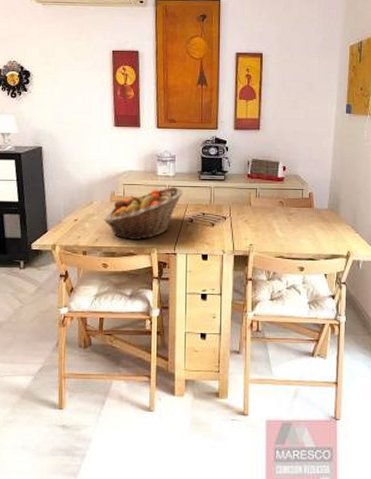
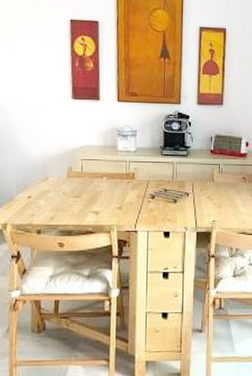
fruit basket: present [103,187,183,241] -> none [59,162,145,218]

